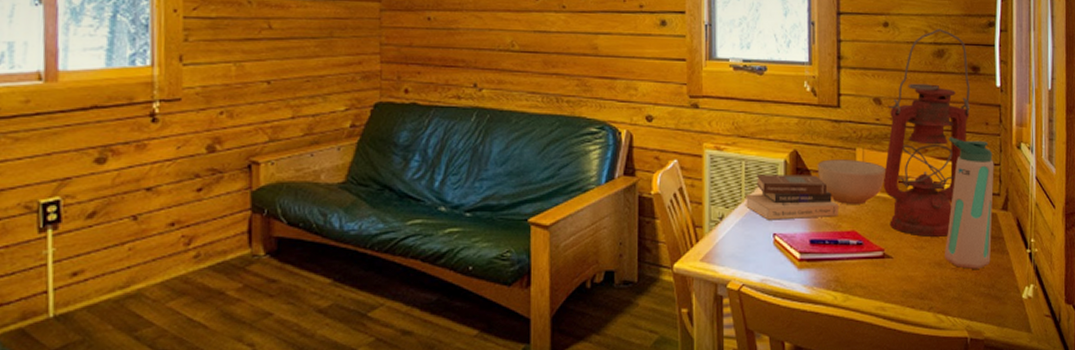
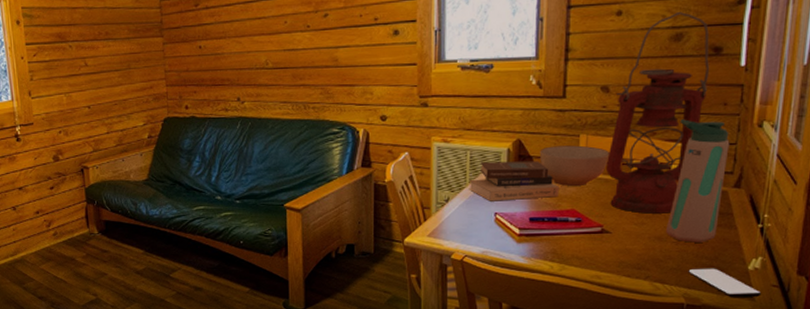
phone: none [968,297,1037,329] -> present [688,268,762,297]

